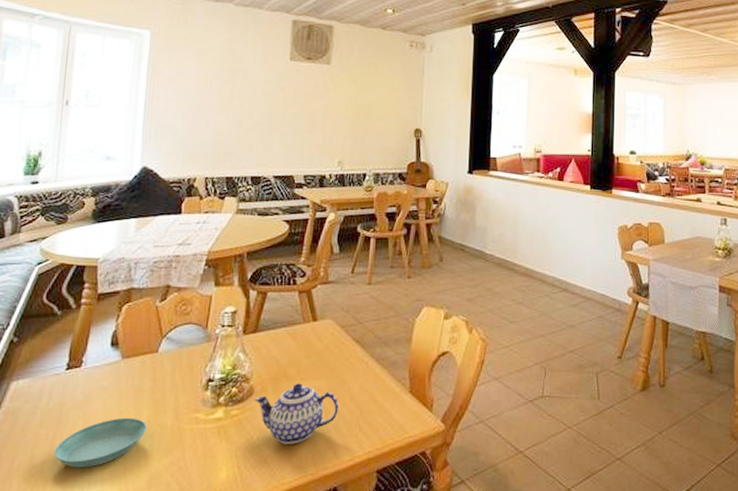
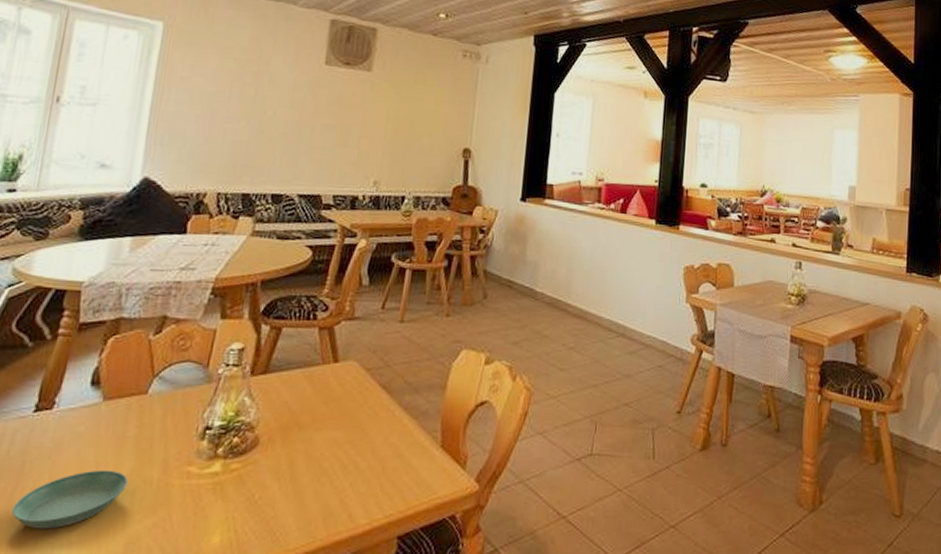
teapot: present [255,383,339,445] -> none [259,433,358,505]

